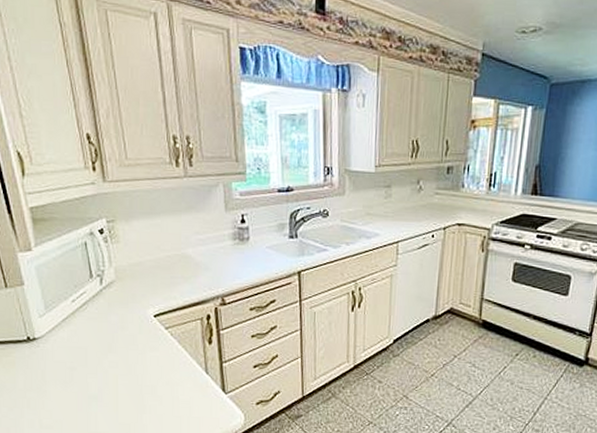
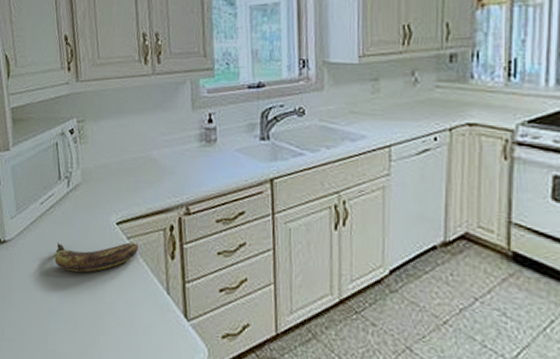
banana: none [91,332,178,362] -> present [54,242,139,273]

